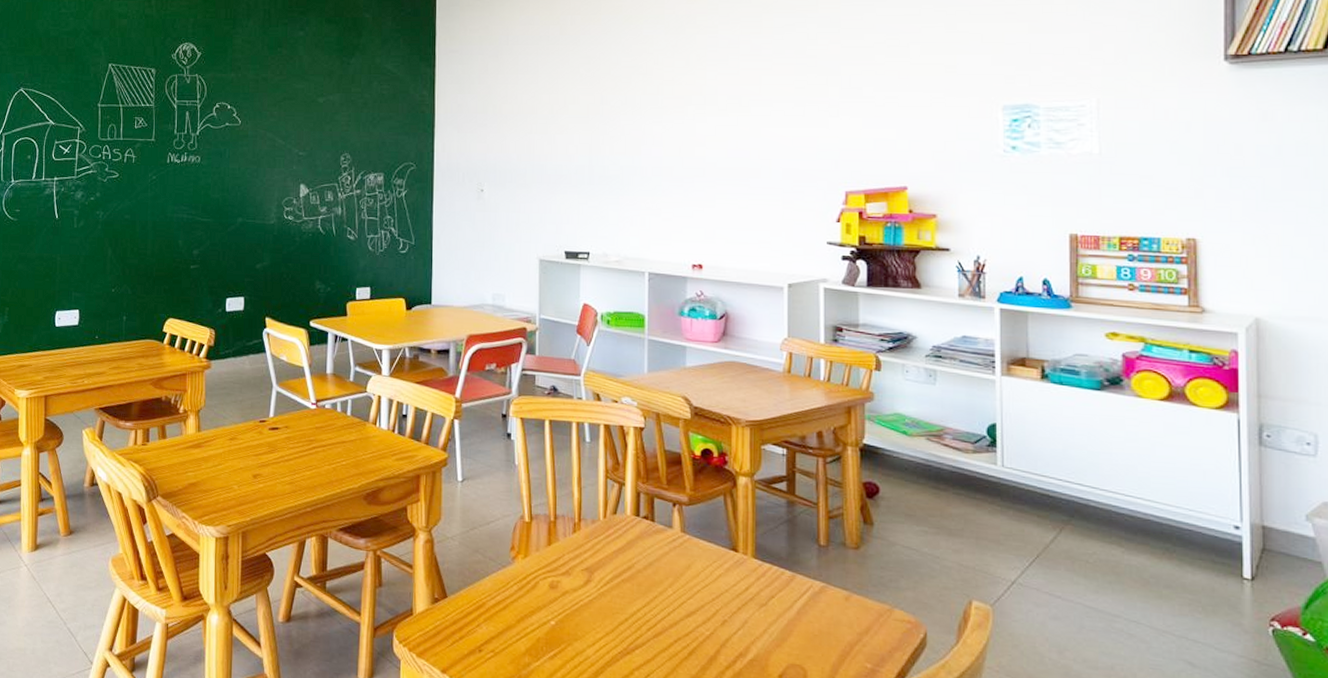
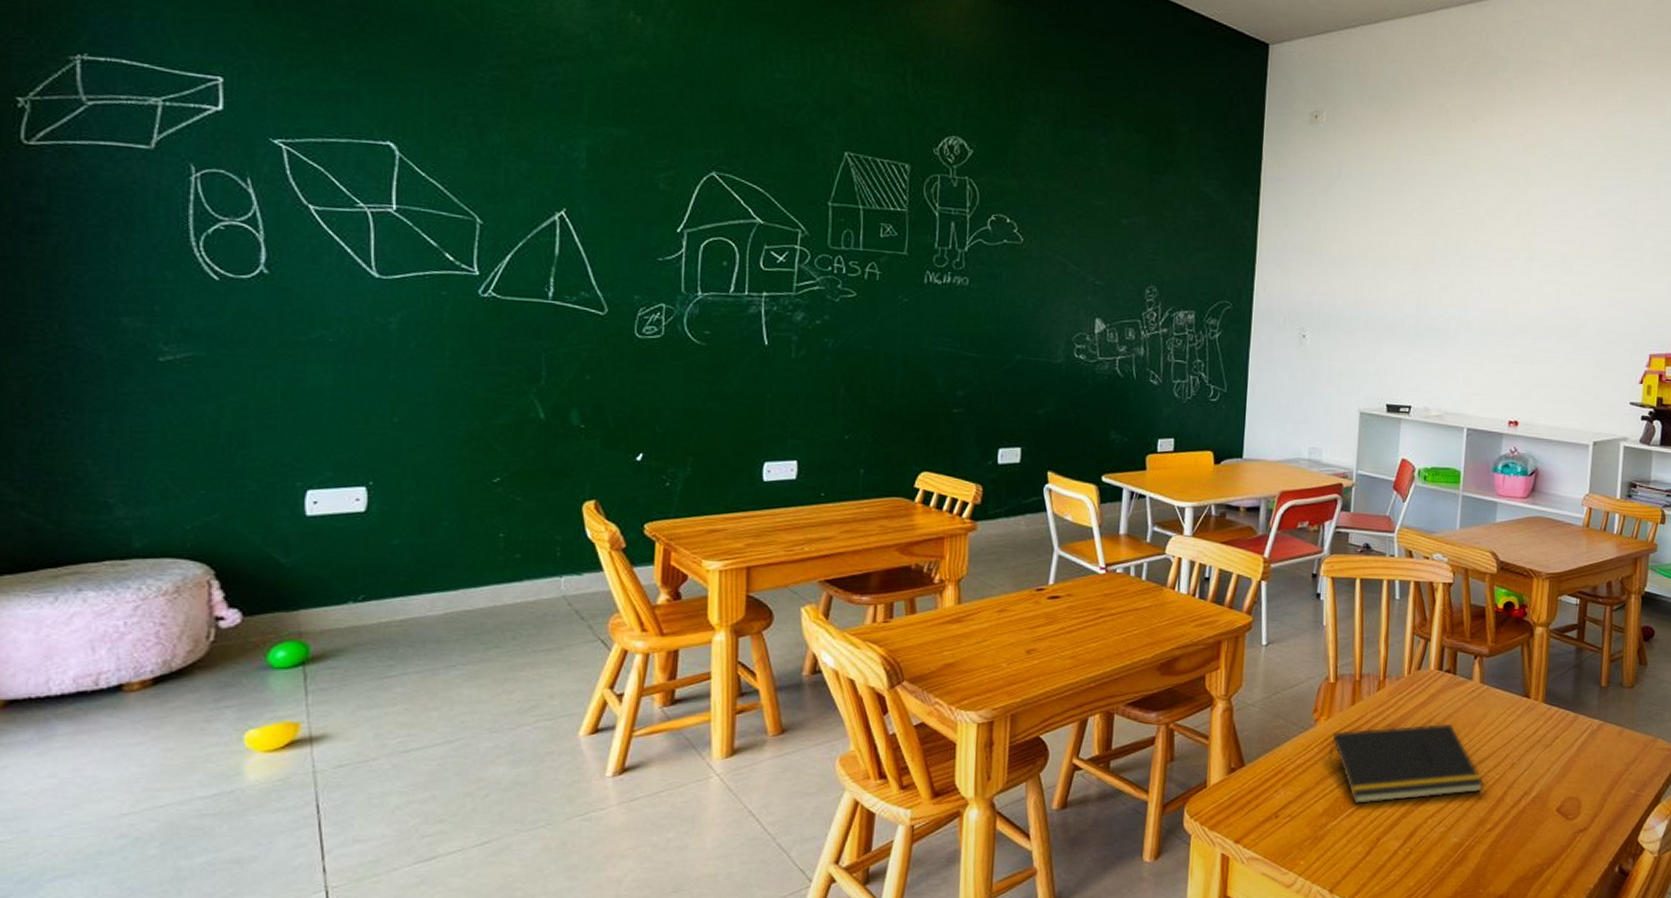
notepad: none [528,570,693,649] -> present [1328,723,1484,805]

